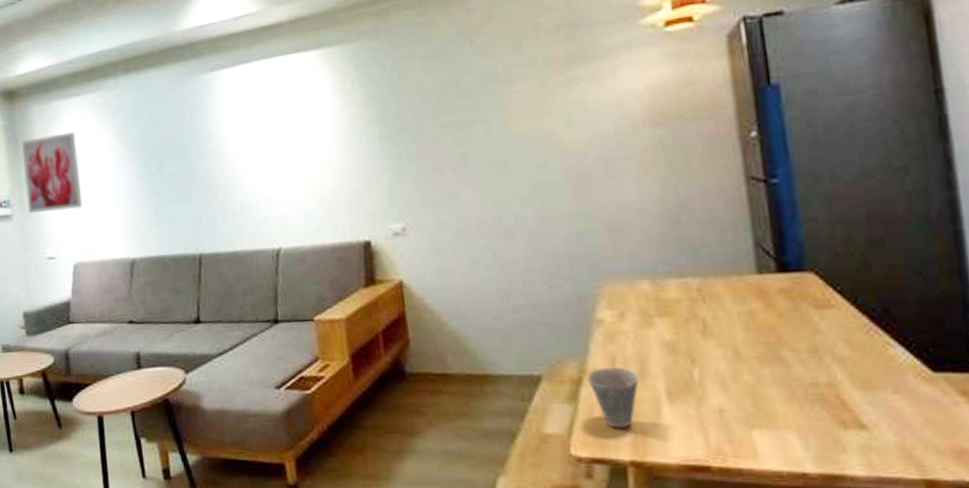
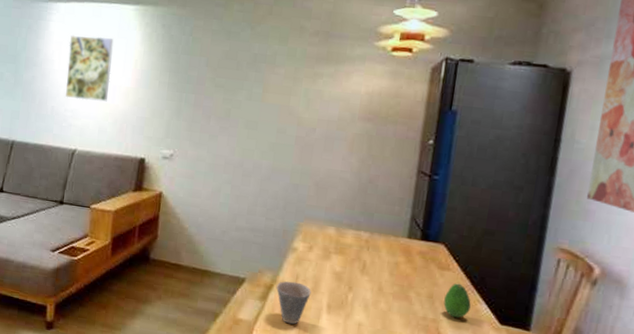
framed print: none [244,98,307,185] -> present [65,35,114,102]
fruit: none [835,323,880,375] -> present [443,283,471,319]

